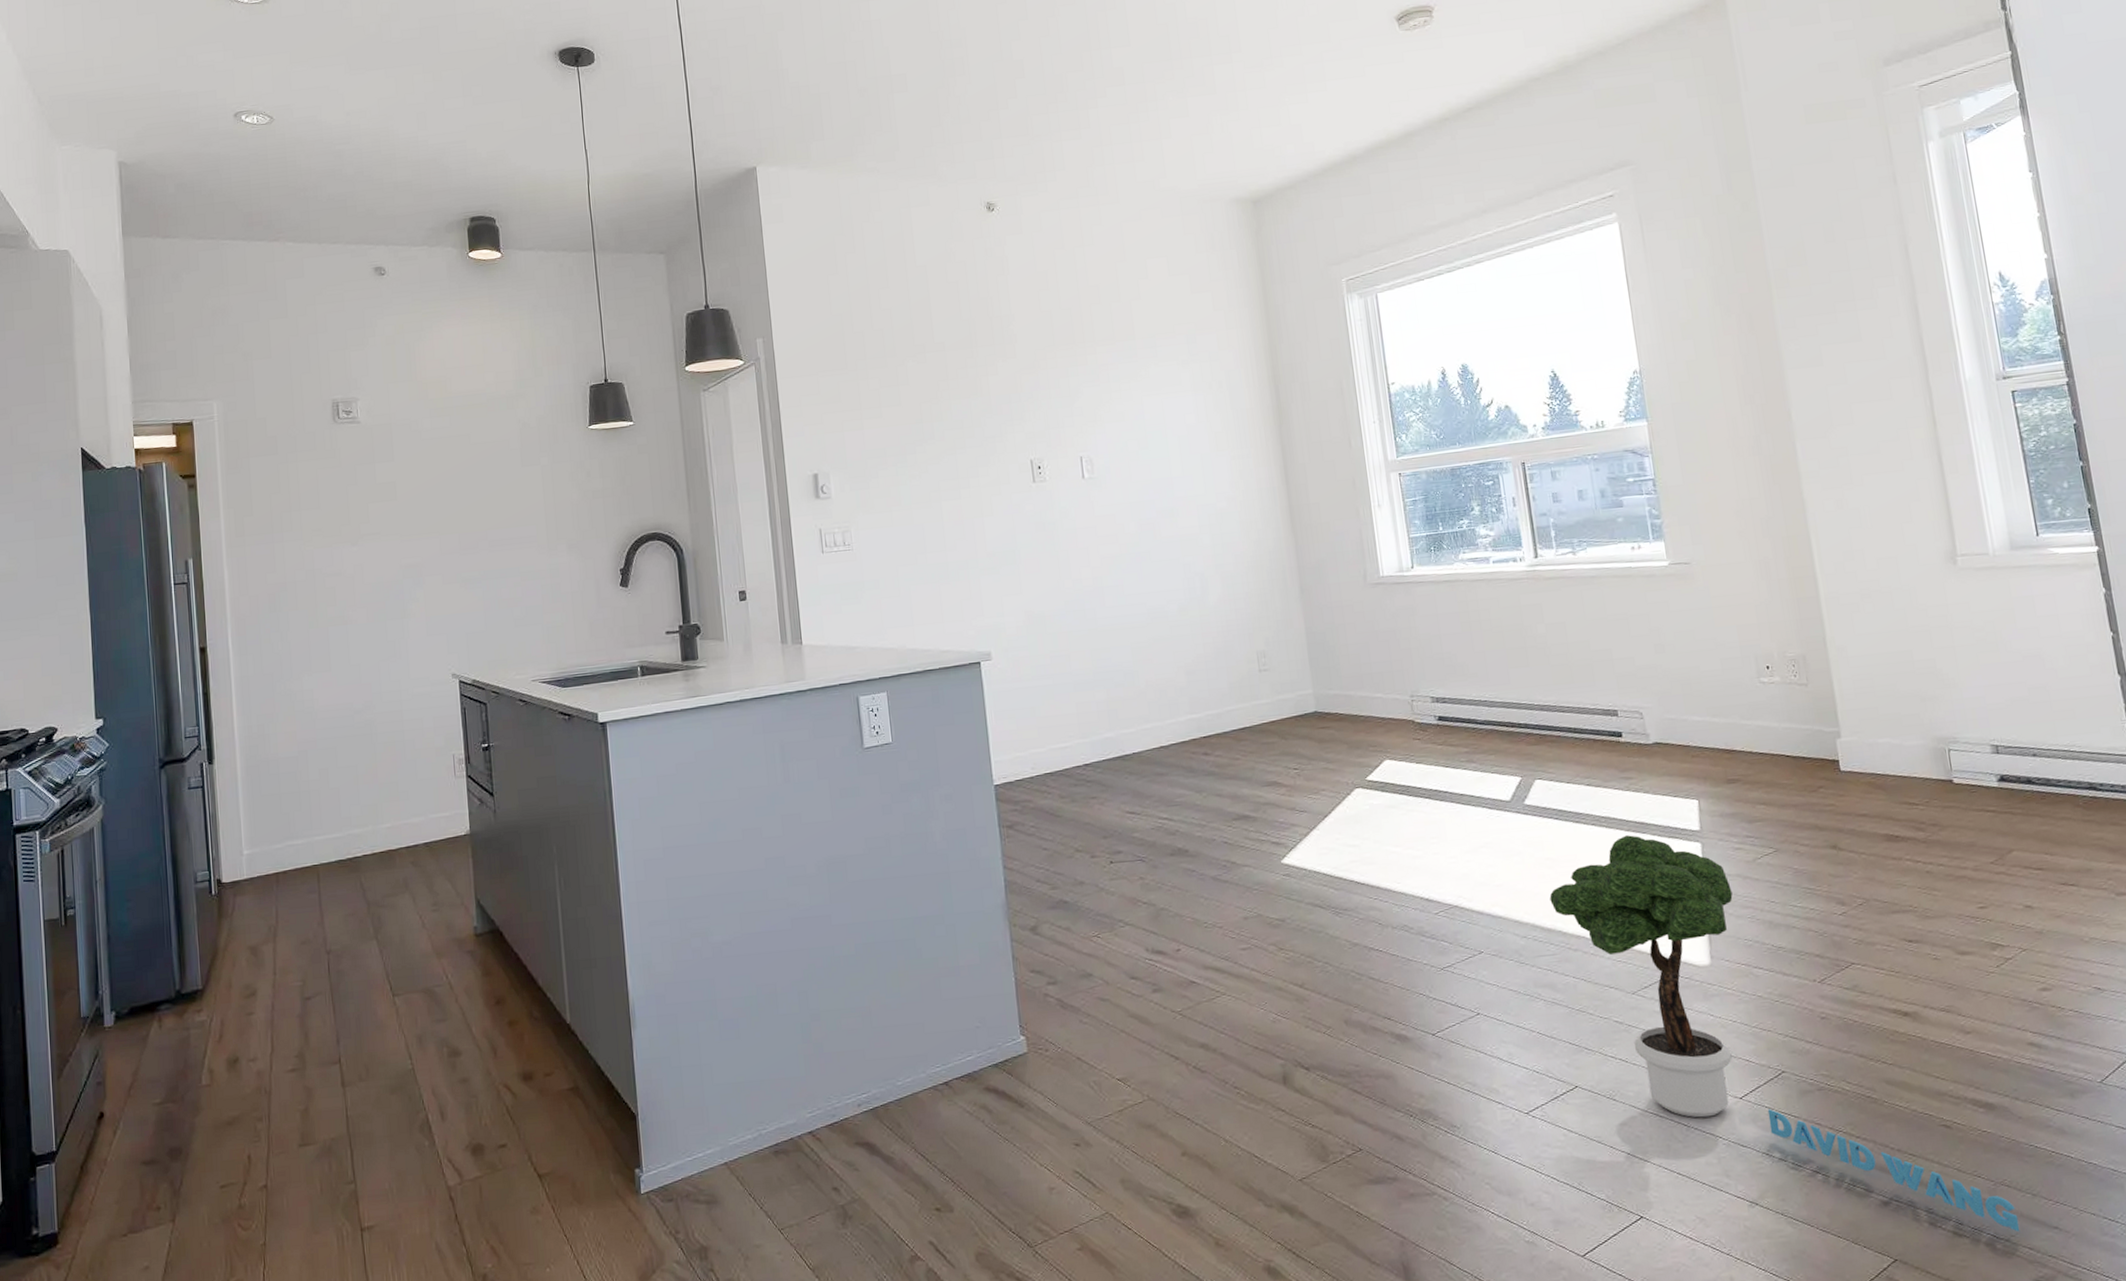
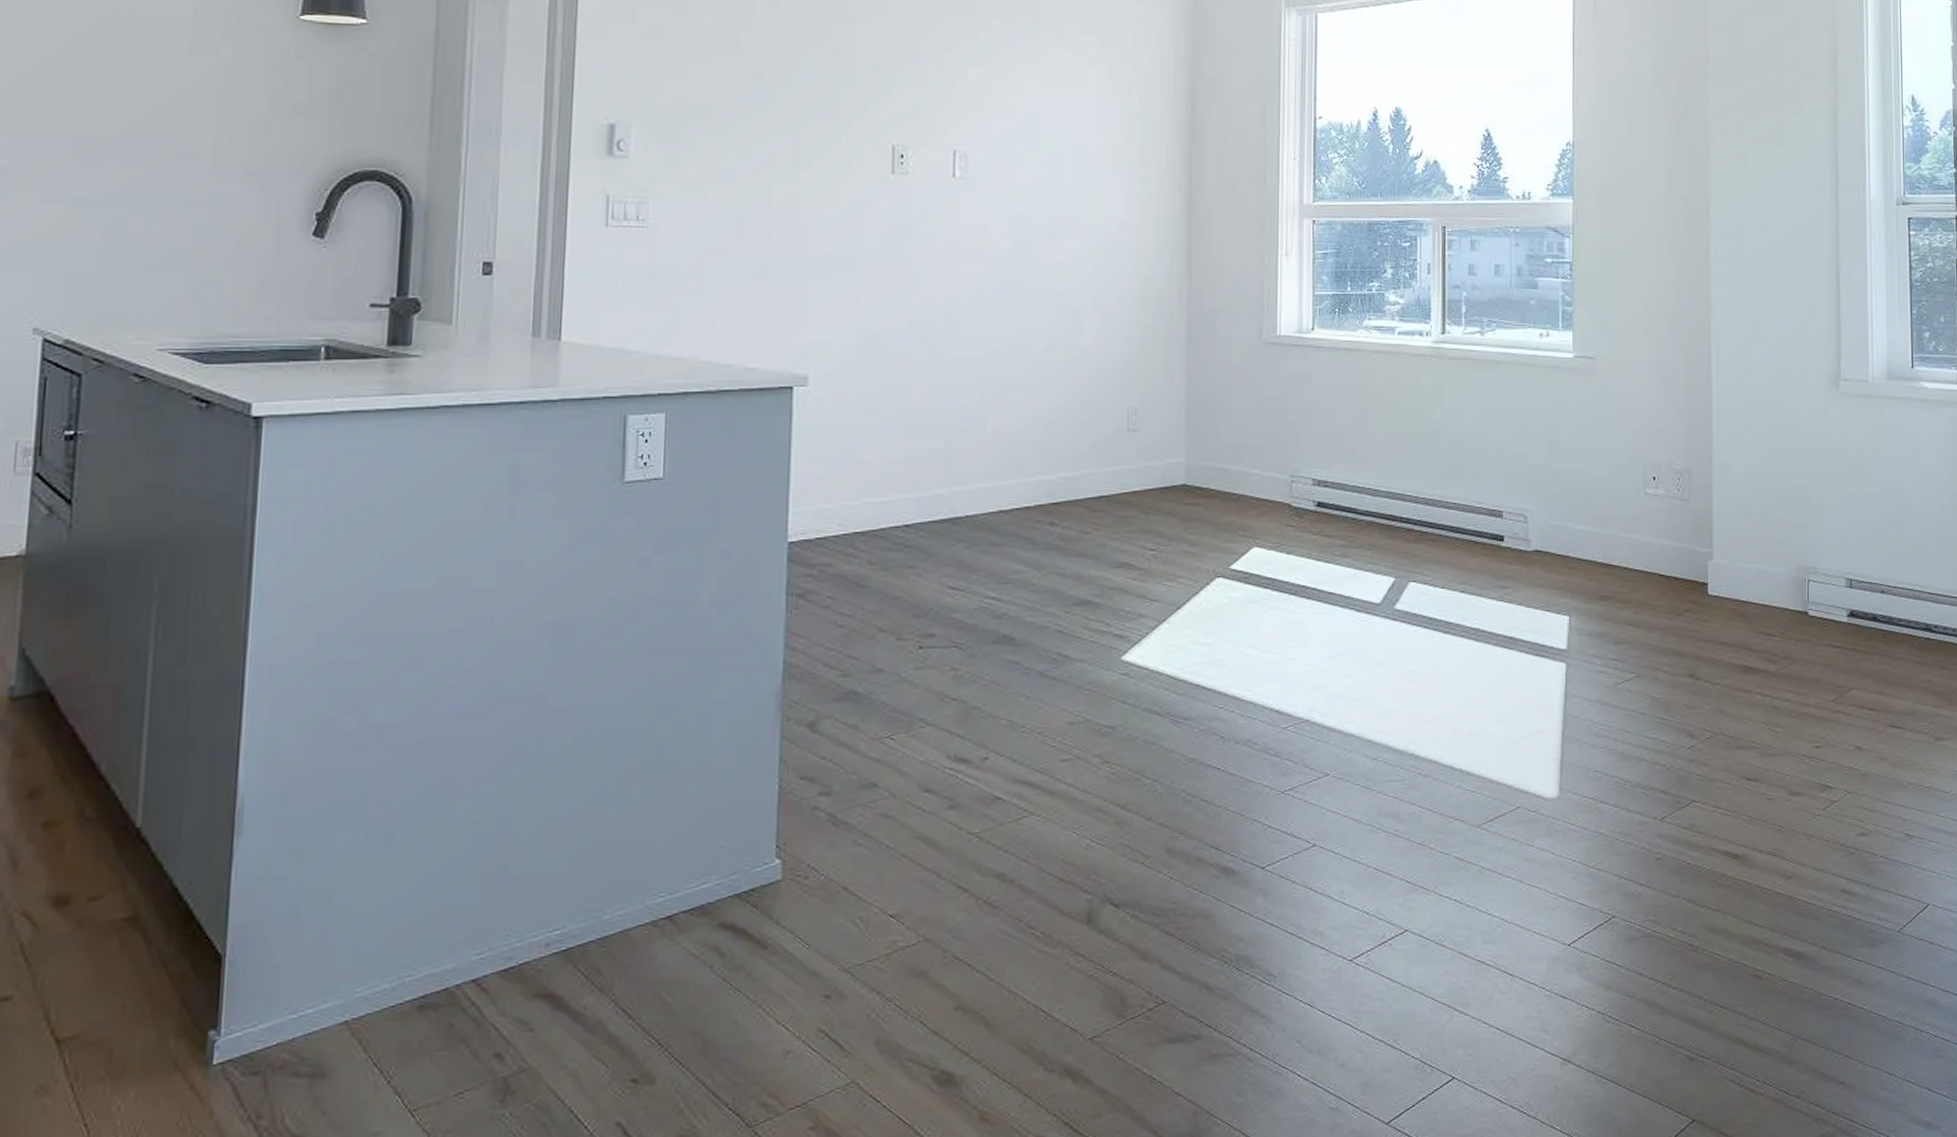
potted tree: present [1549,835,2020,1232] -> none [1407,650,1810,1088]

